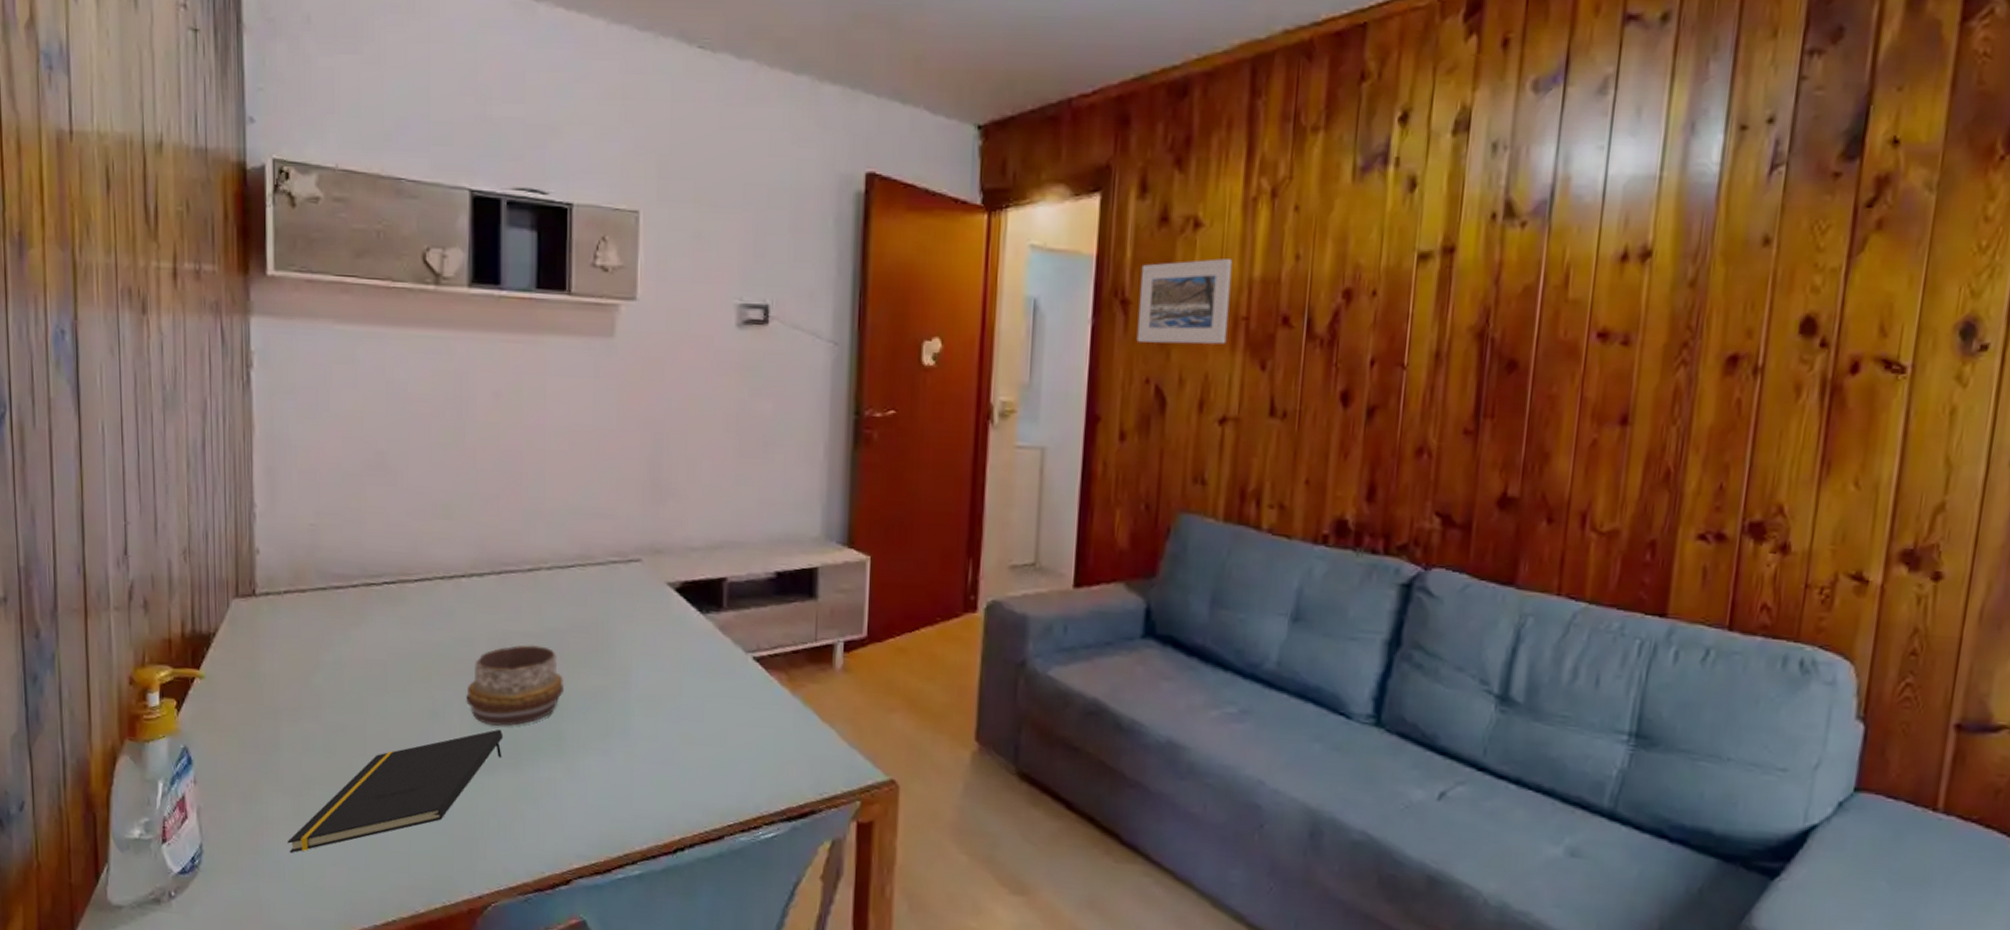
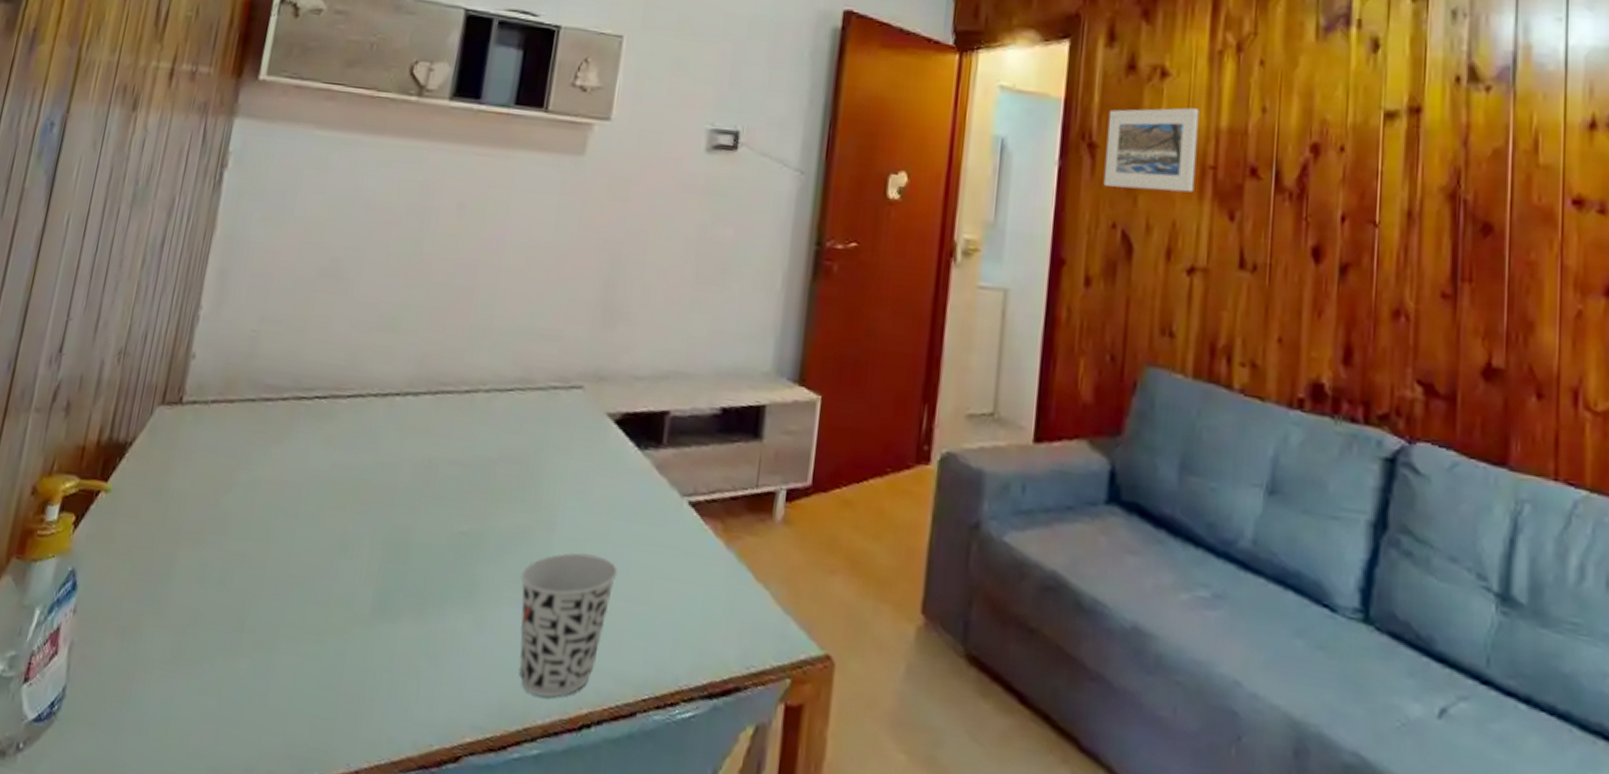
notepad: present [287,730,502,854] -> none [158,569,412,704]
decorative bowl: present [466,644,564,727] -> none [379,473,485,566]
cup: none [604,706,694,828] -> present [518,552,618,698]

